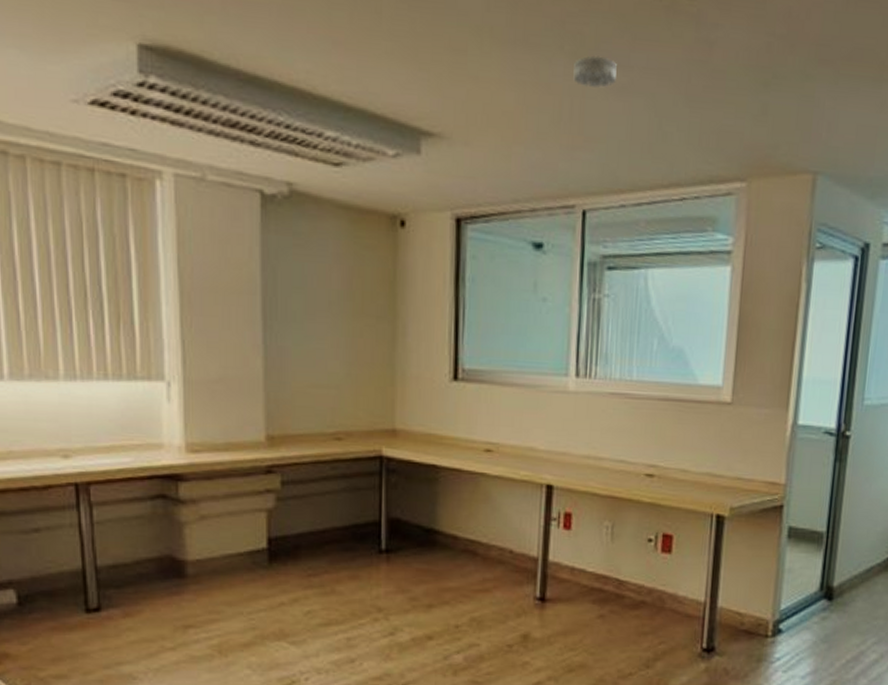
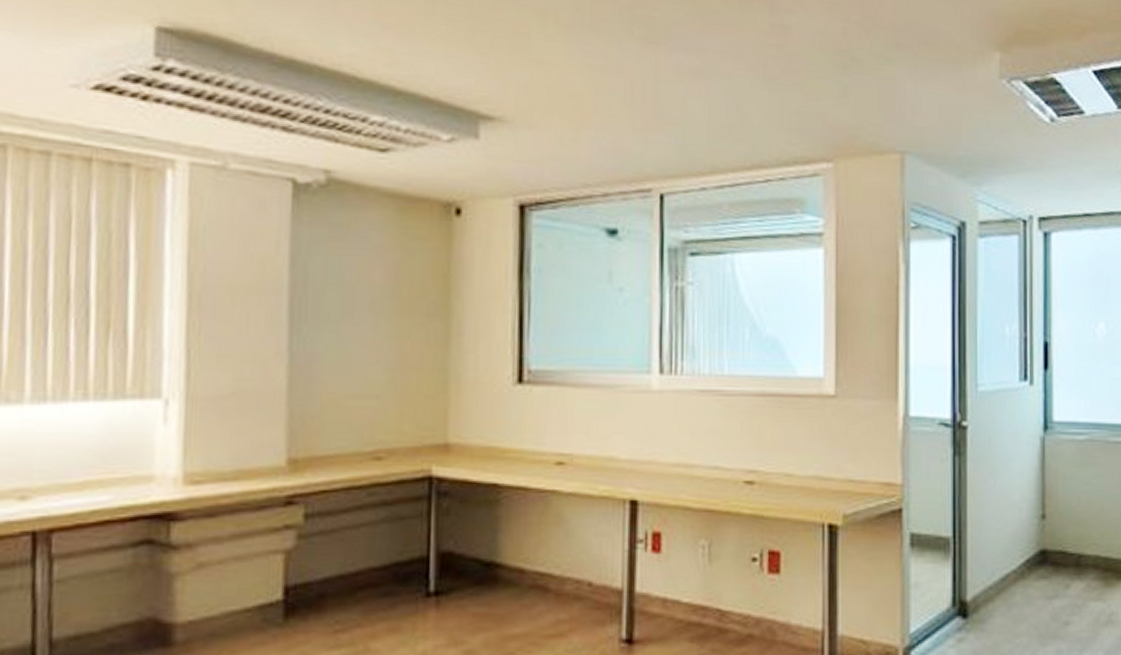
smoke detector: present [573,55,617,88] -> none [645,39,690,71]

